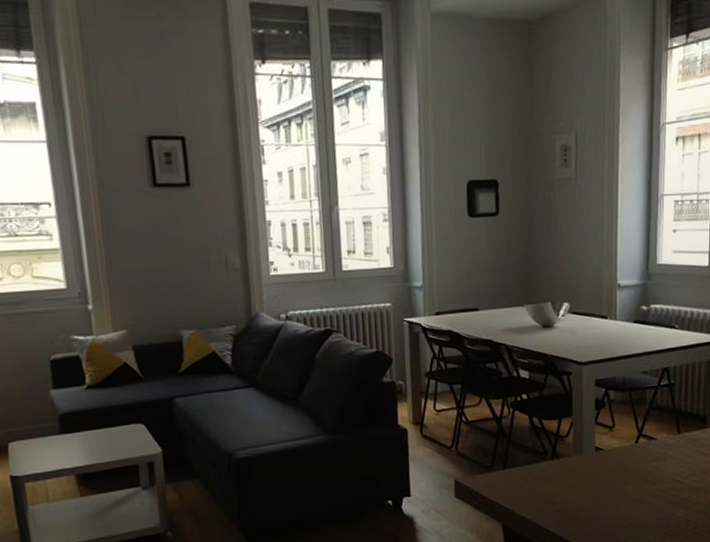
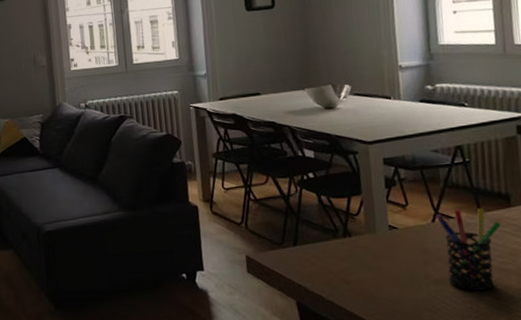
pen holder: none [639,429,696,508] -> present [435,208,501,291]

